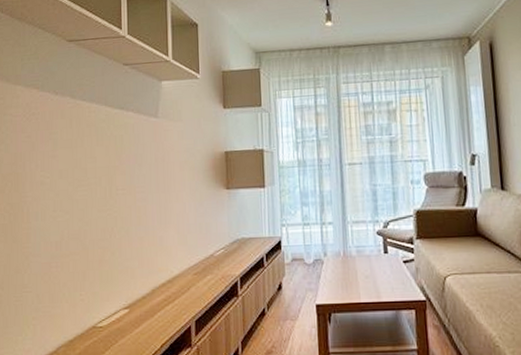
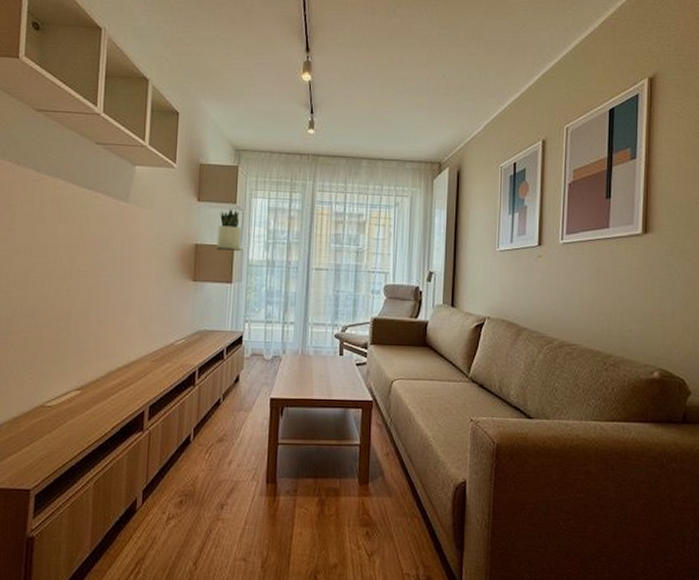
planter: none [244,112,272,156] -> present [214,209,242,252]

